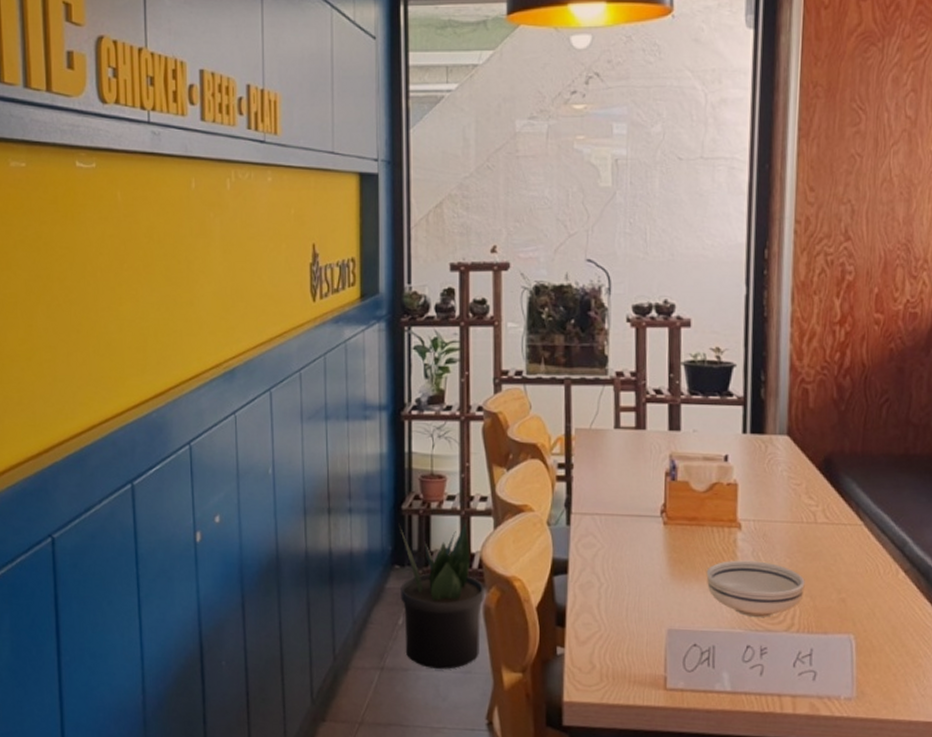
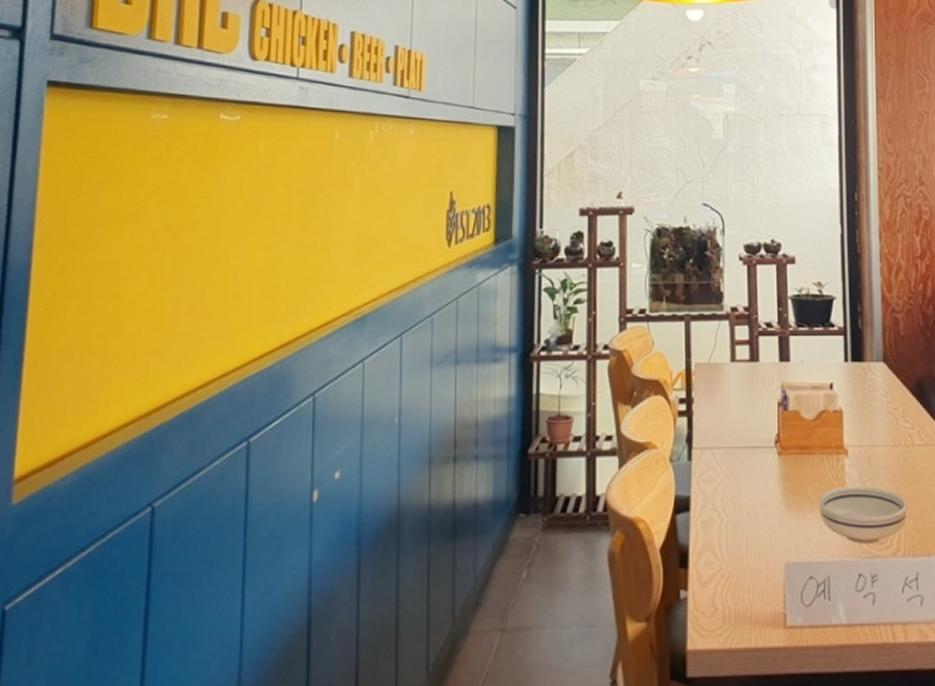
planter: present [400,522,485,669] -> none [525,464,609,625]

